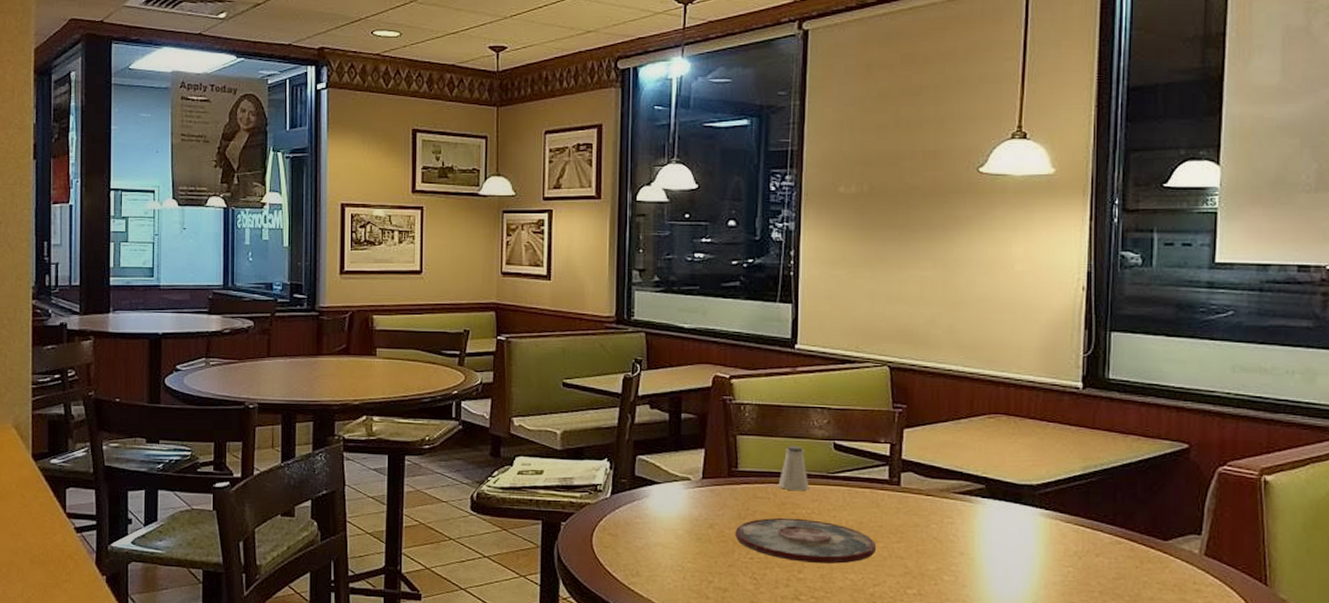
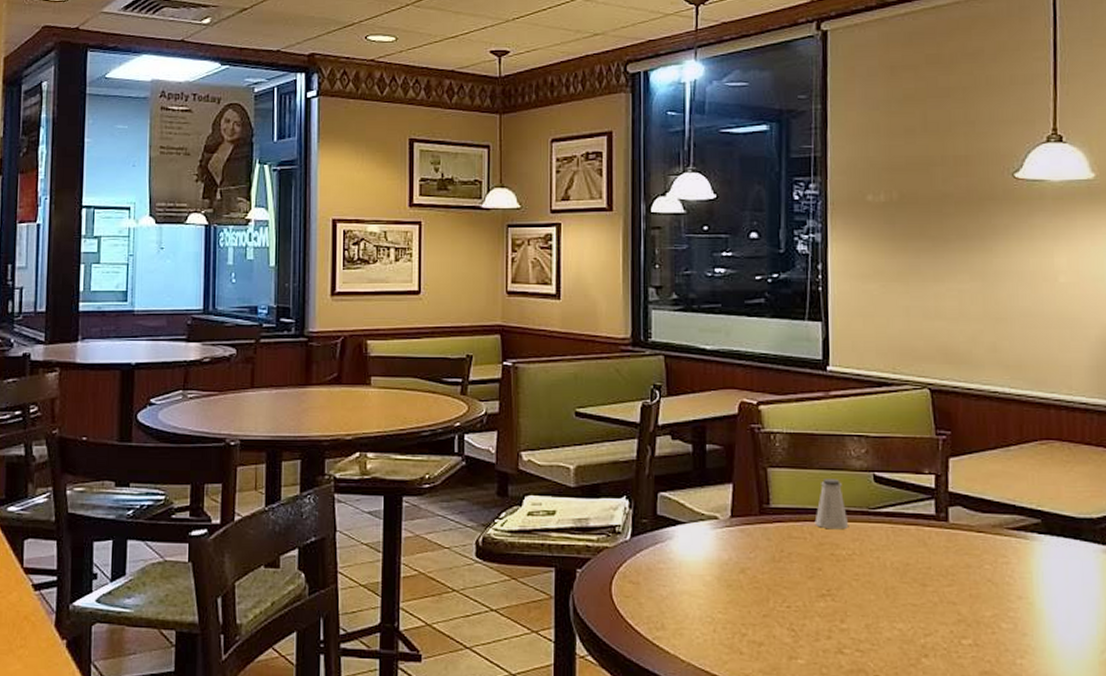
plate: present [735,517,877,564] -> none [769,559,926,611]

